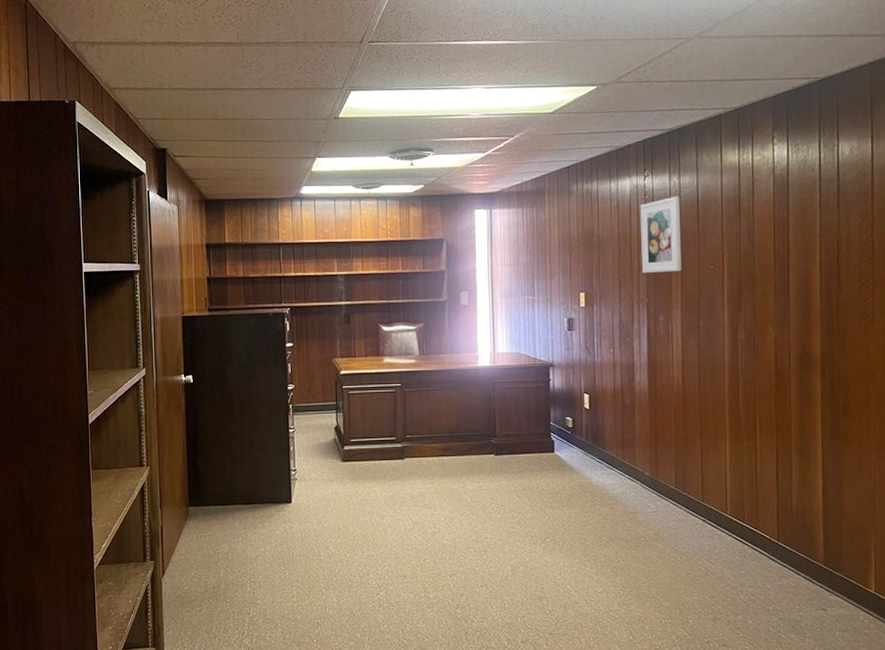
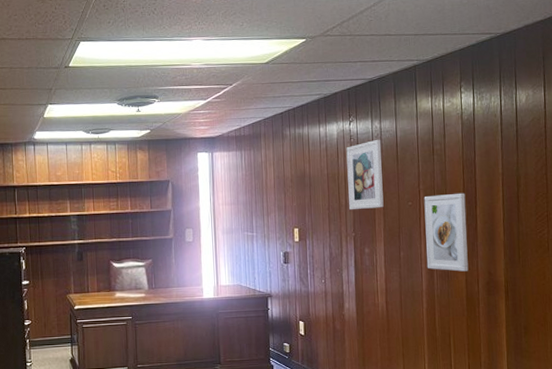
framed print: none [728,256,778,344] -> present [424,192,469,272]

